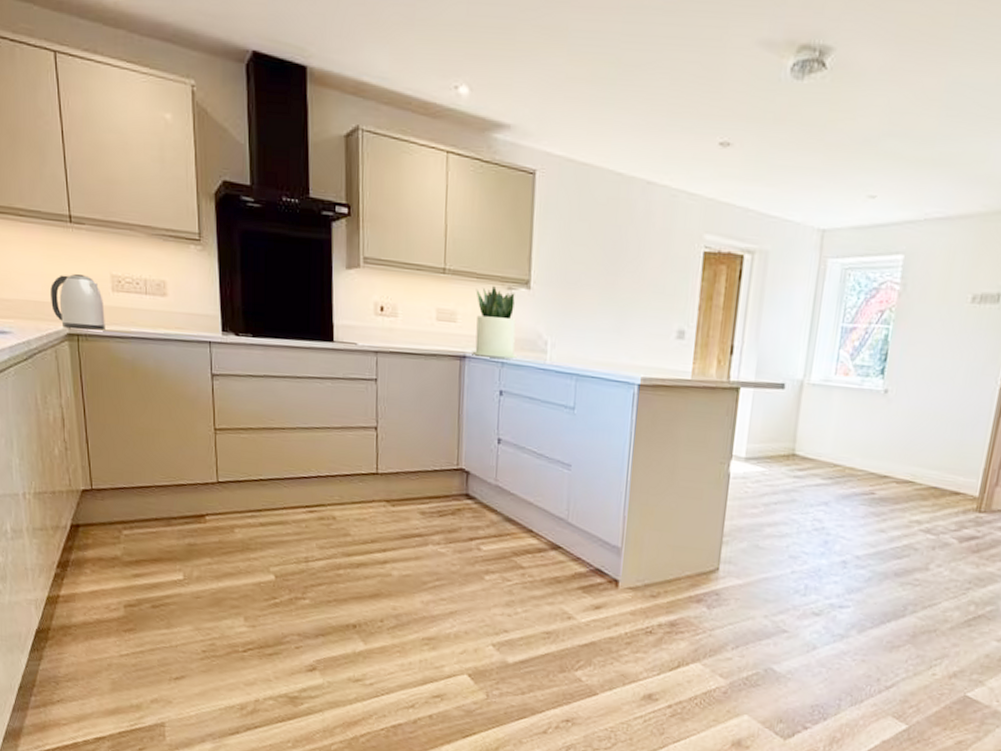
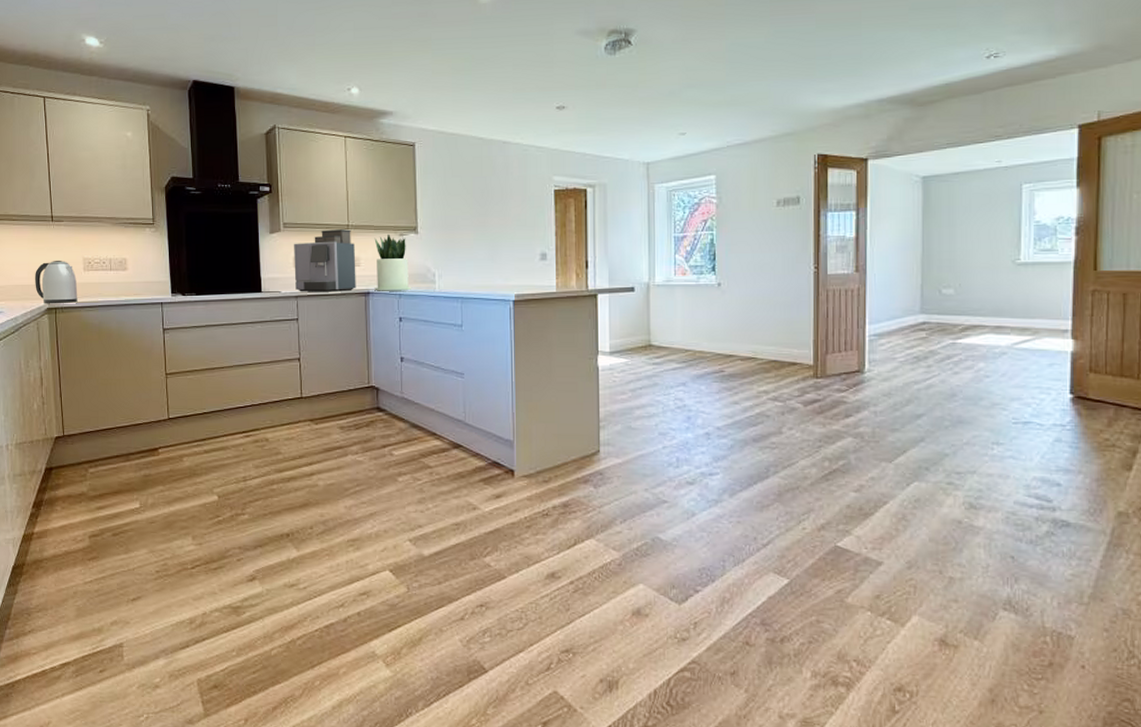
coffee machine: none [374,271,452,353] -> present [294,229,356,293]

